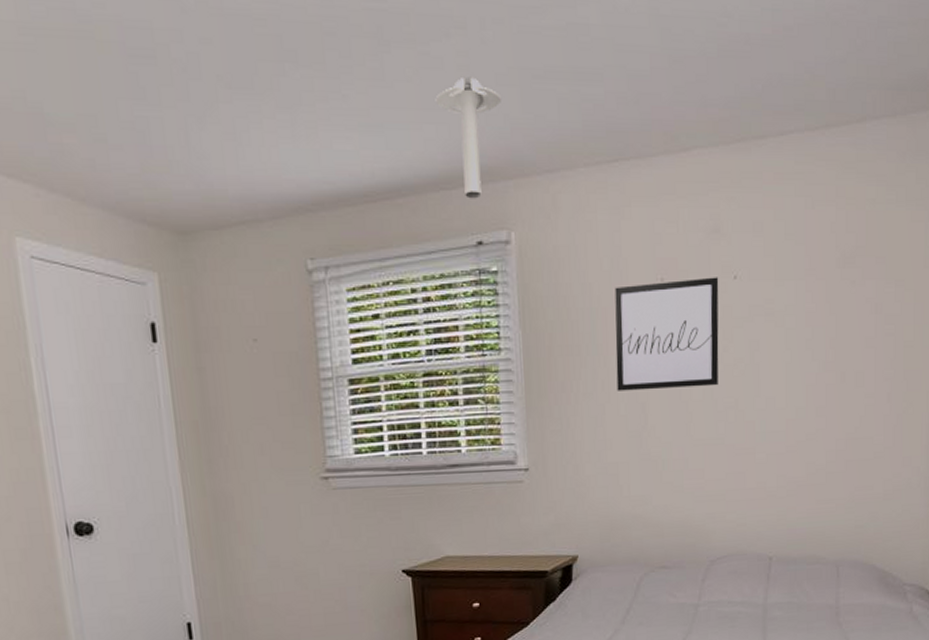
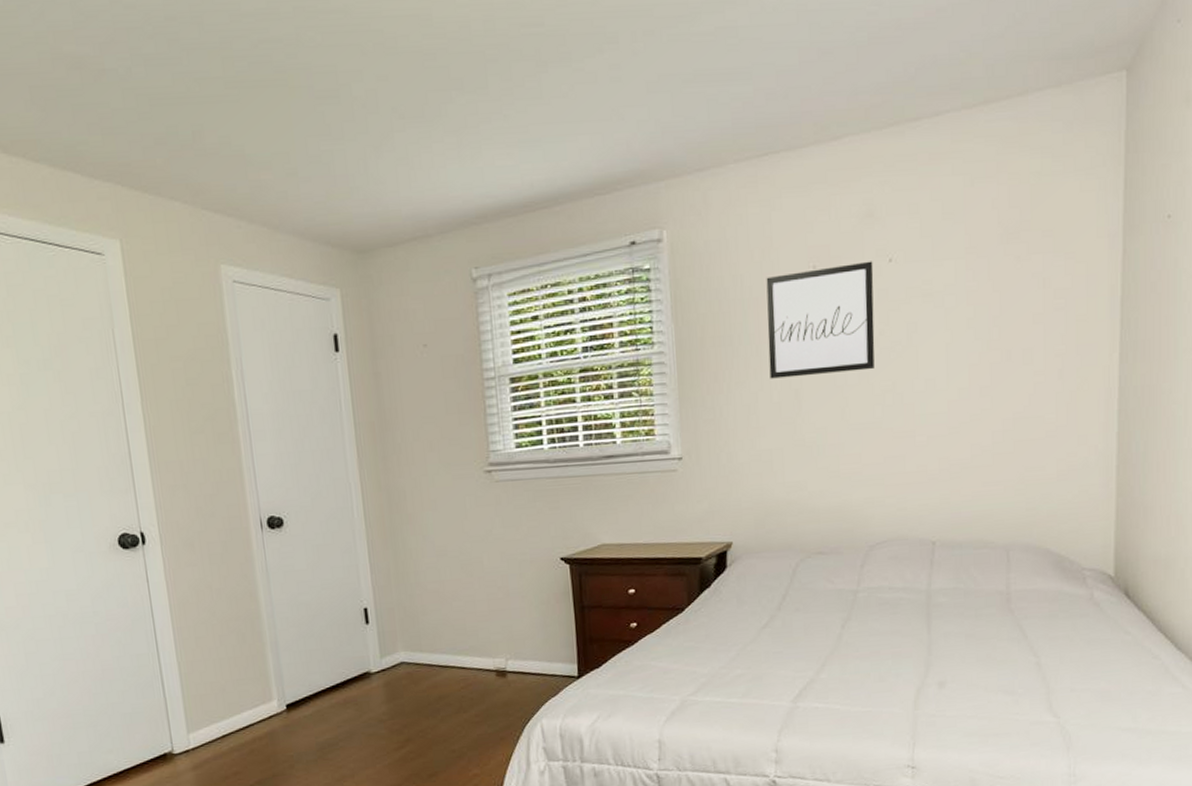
ceiling light: present [435,76,502,199] -> none [589,87,653,202]

